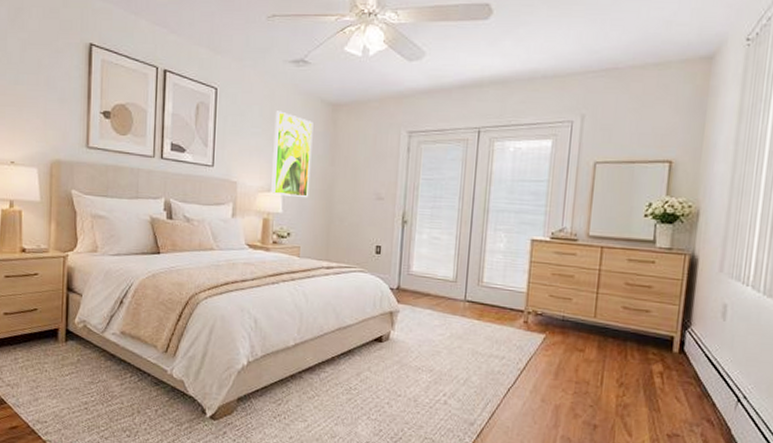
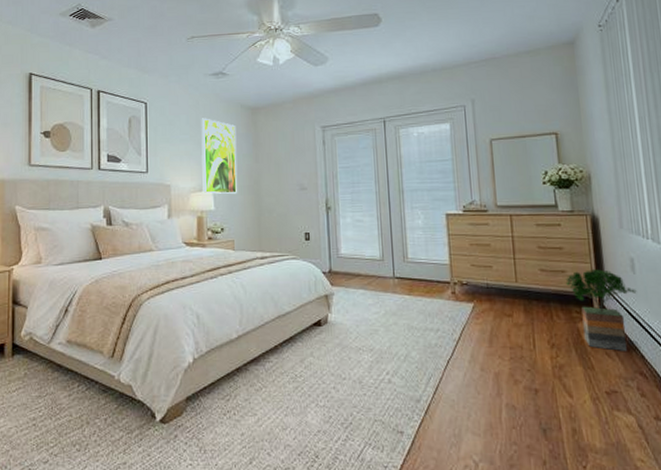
potted tree: none [648,311,723,397] -> present [565,268,637,351]

